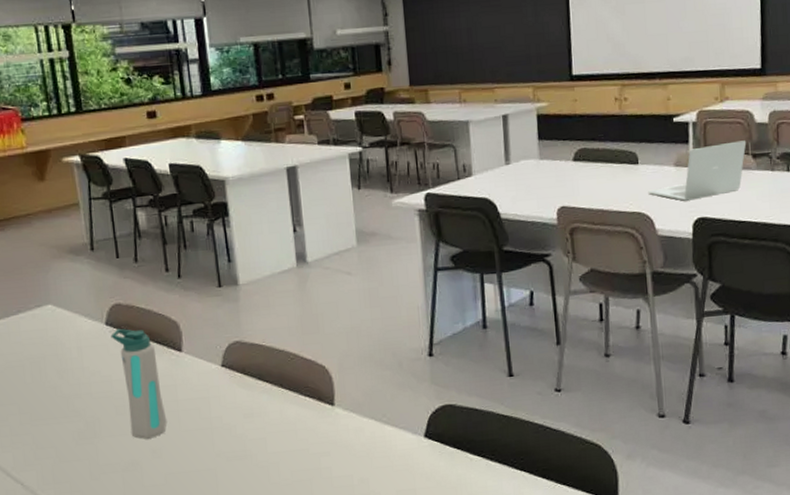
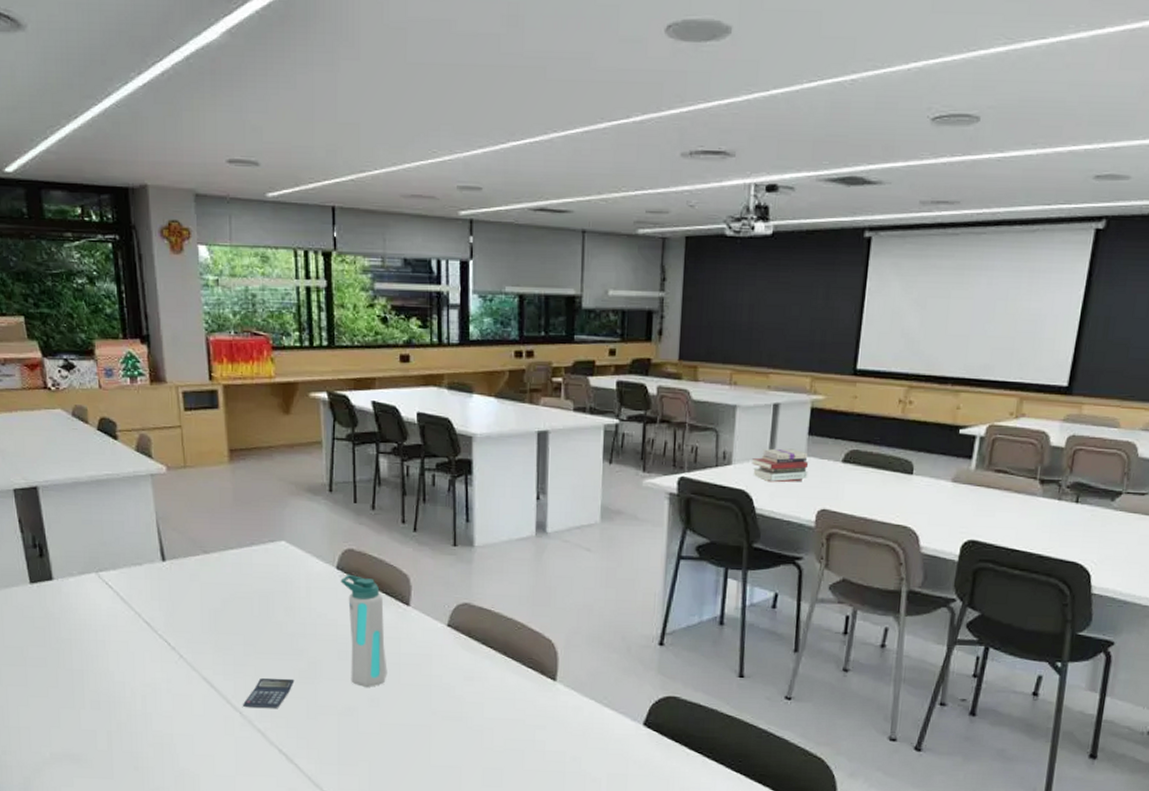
calculator: none [24,441,75,477] -> present [243,677,295,708]
books: none [490,154,544,188] -> present [752,448,809,483]
laptop: present [648,140,747,201] -> none [918,463,1036,521]

